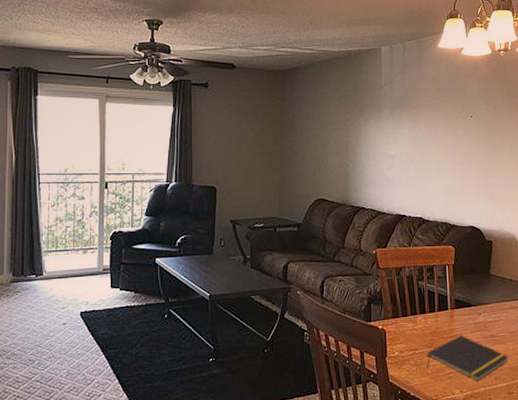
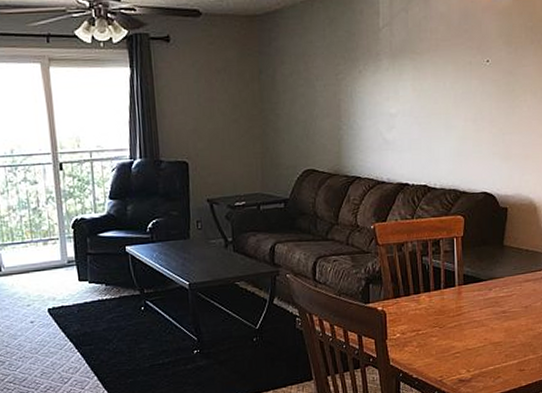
notepad: present [426,335,509,382] -> none [430,312,521,361]

